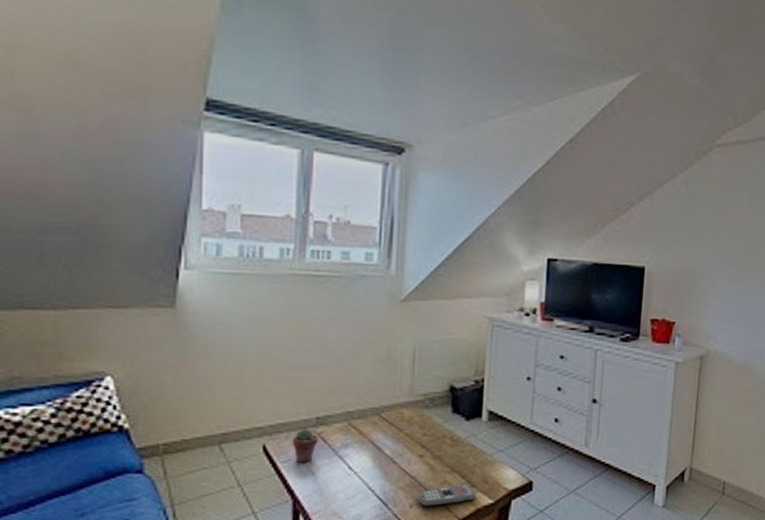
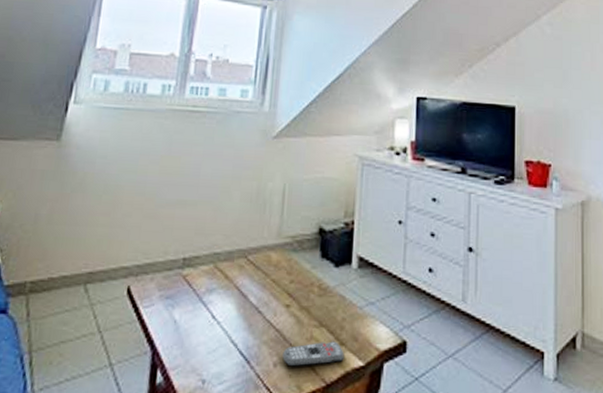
potted succulent: present [293,428,318,463] -> none [157,269,183,309]

